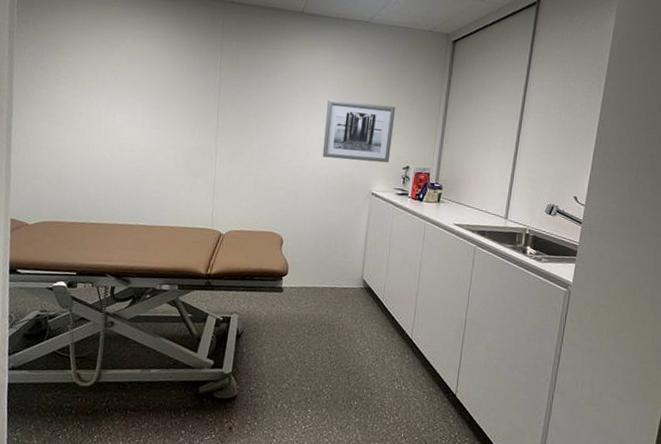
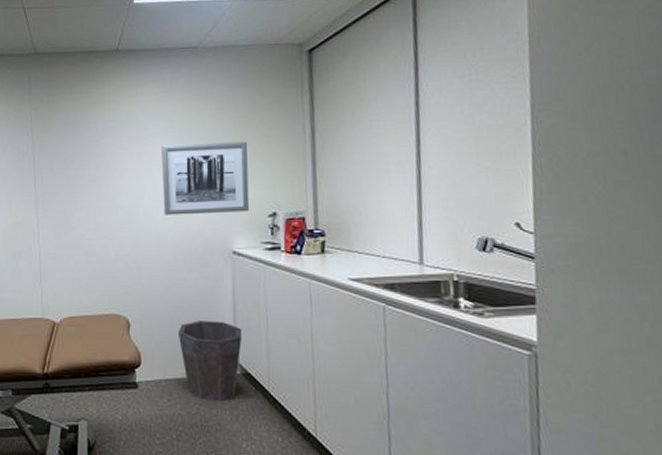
waste bin: none [320,243,370,308] -> present [178,320,243,402]

